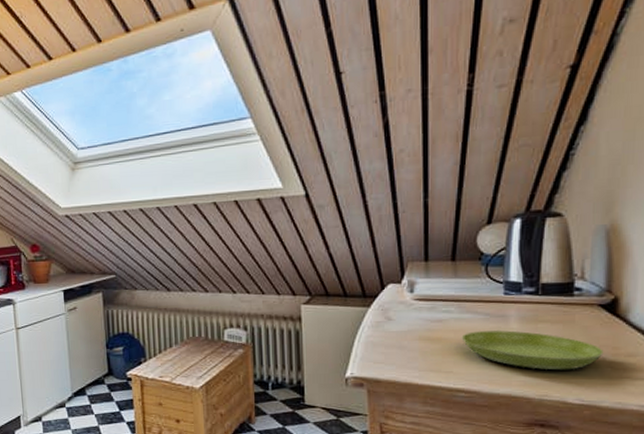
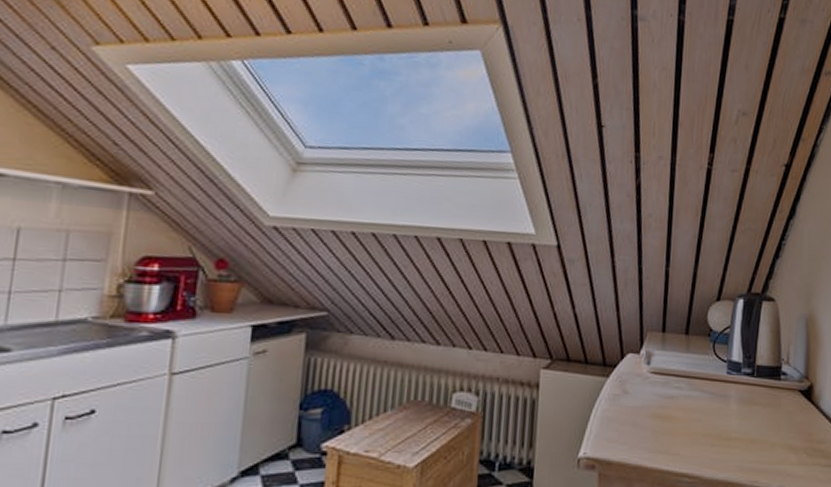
saucer: present [461,330,604,371] -> none [689,411,802,456]

